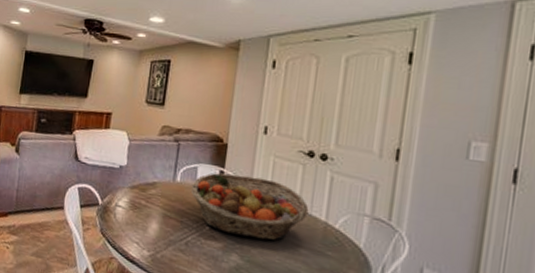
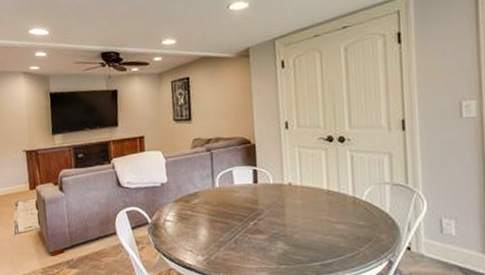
fruit basket: present [191,173,309,241] -> none [231,169,337,225]

